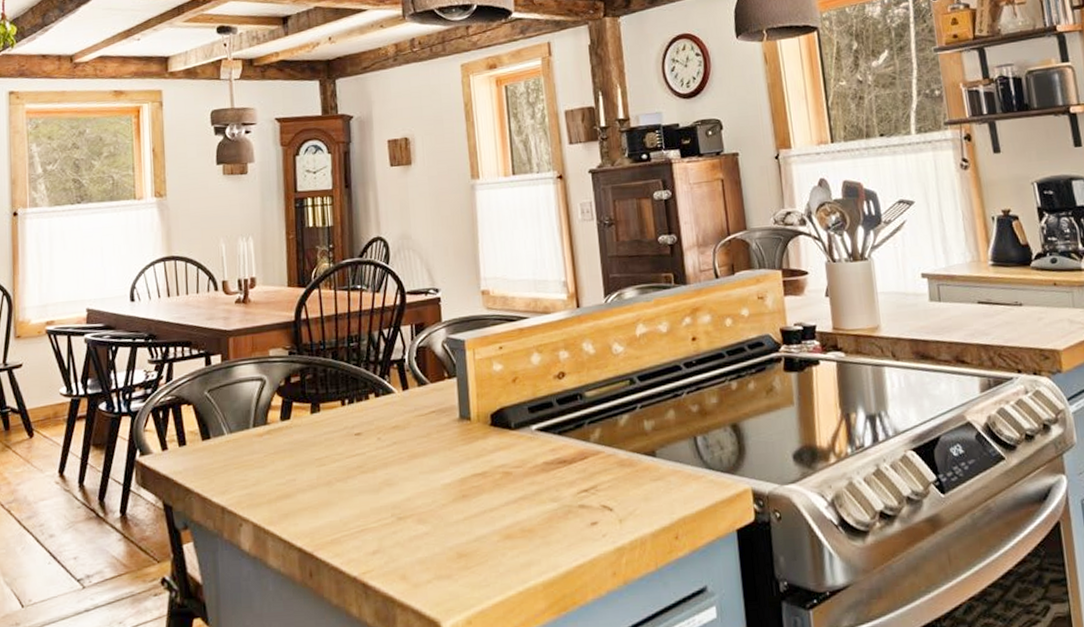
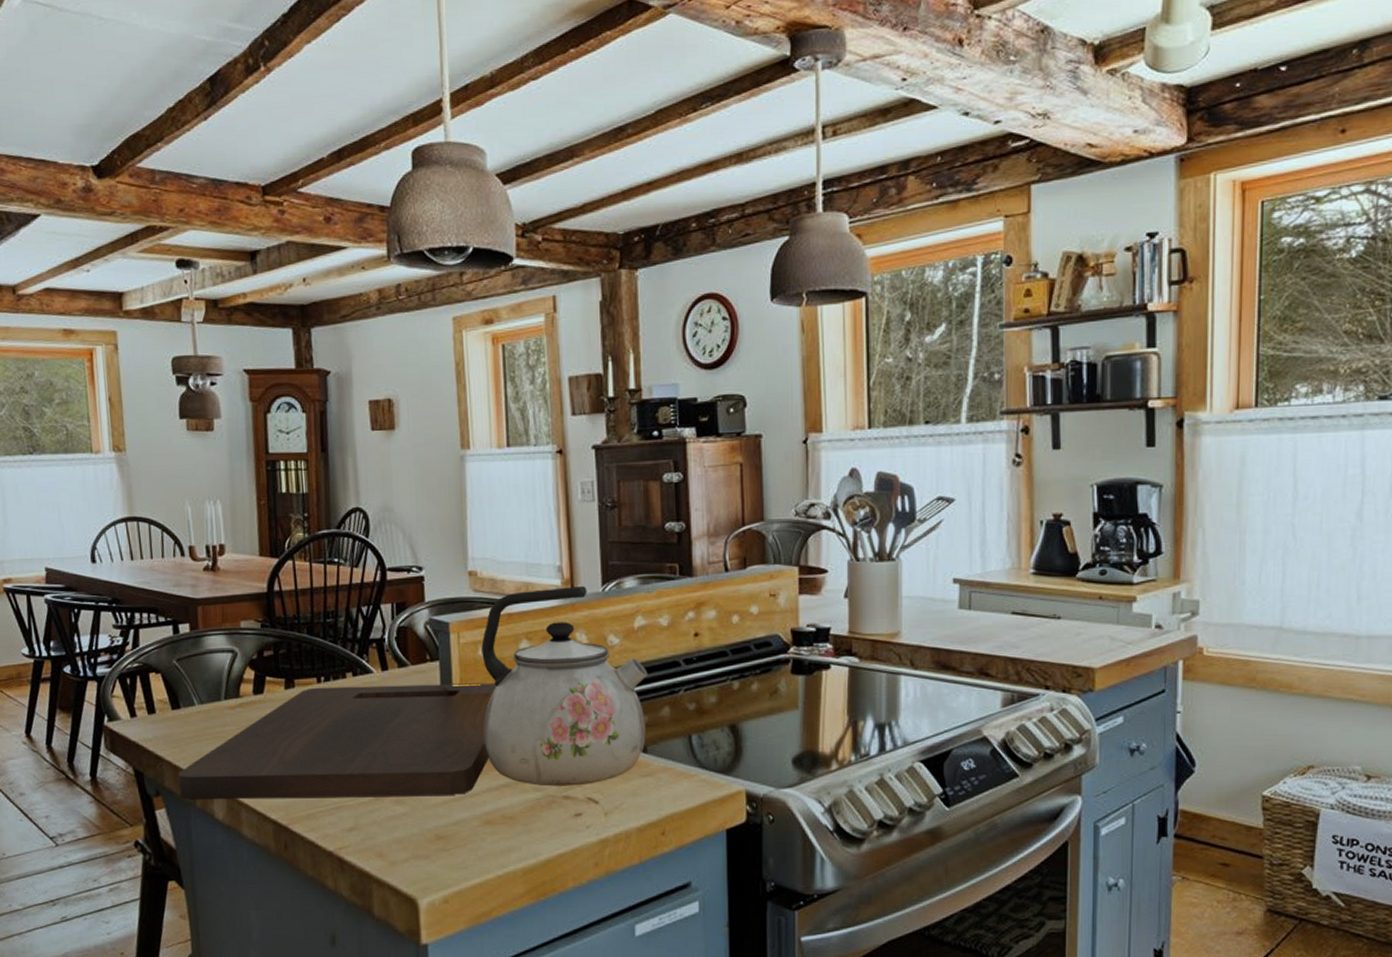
cutting board: none [207,396,512,532] -> present [178,683,497,799]
kettle: none [495,299,654,497] -> present [481,586,648,787]

